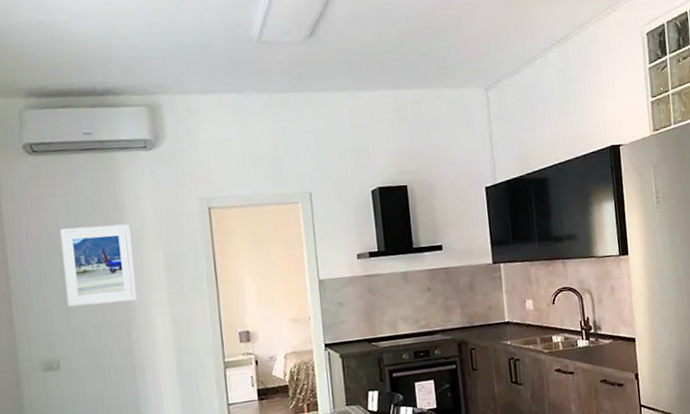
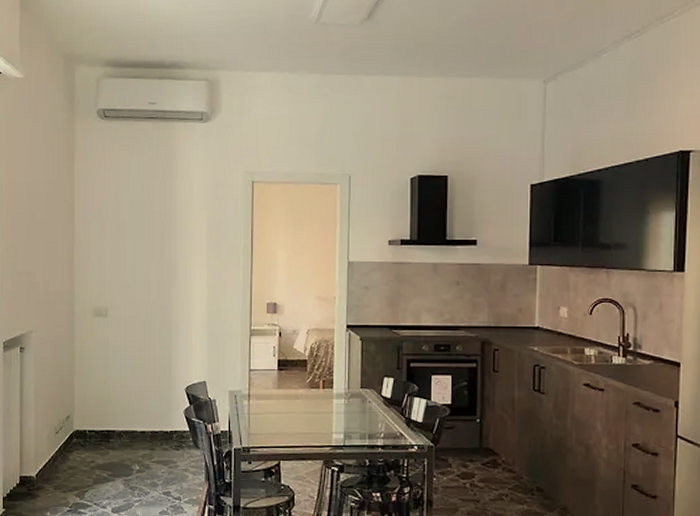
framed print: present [60,224,137,307] -> none [119,189,180,262]

